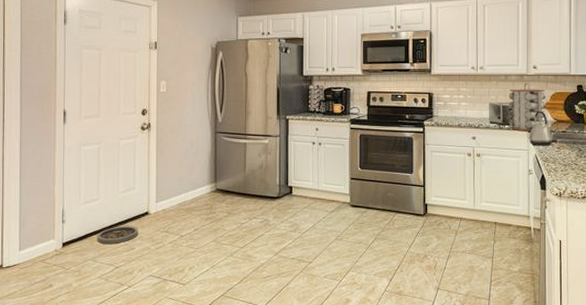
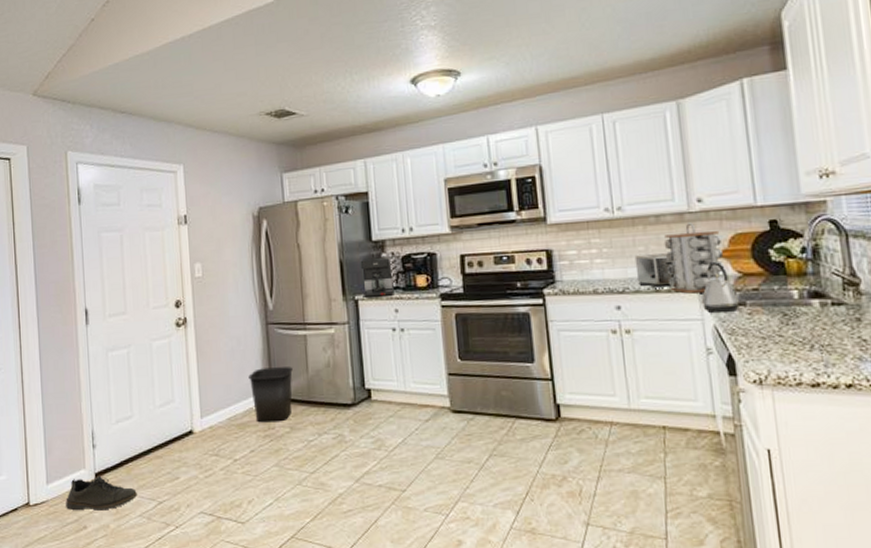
shoe: none [35,245,98,273] -> present [66,475,137,511]
pet bowl: present [97,226,139,245] -> none [134,449,183,474]
waste bin: none [198,166,233,208] -> present [248,367,293,423]
coffee maker: none [293,88,317,119] -> present [361,256,394,299]

